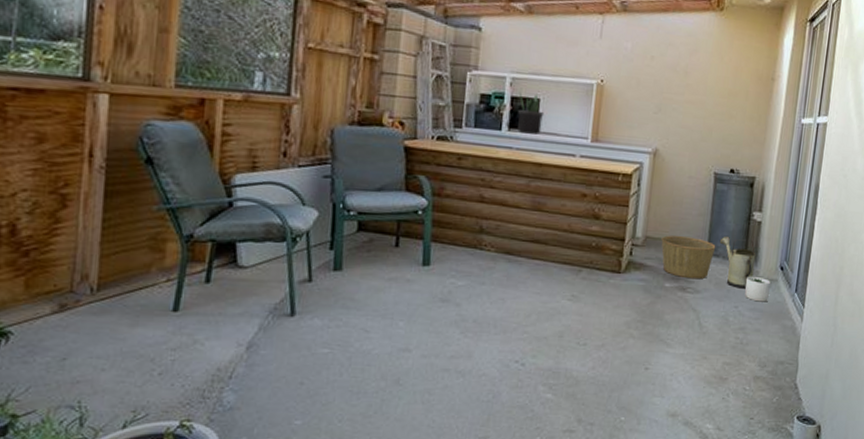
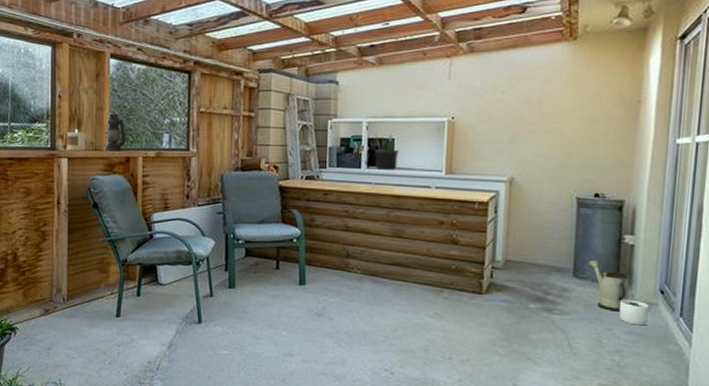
candle: none [108,55,140,87] -> present [67,129,86,151]
lantern: none [167,37,203,91] -> present [104,113,127,152]
basket: present [661,235,716,279] -> none [522,259,583,301]

